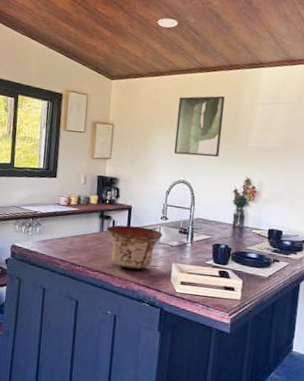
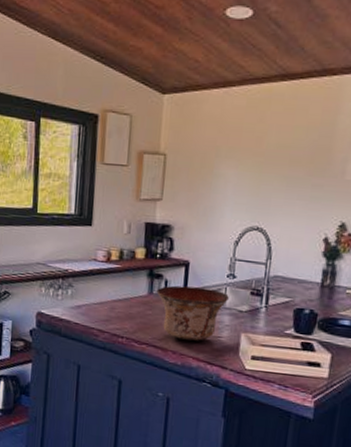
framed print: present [173,95,226,157] -> none [245,112,316,196]

